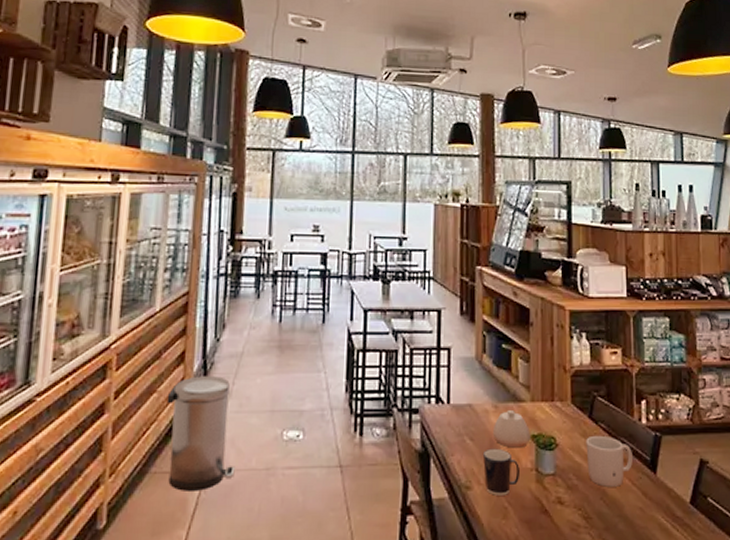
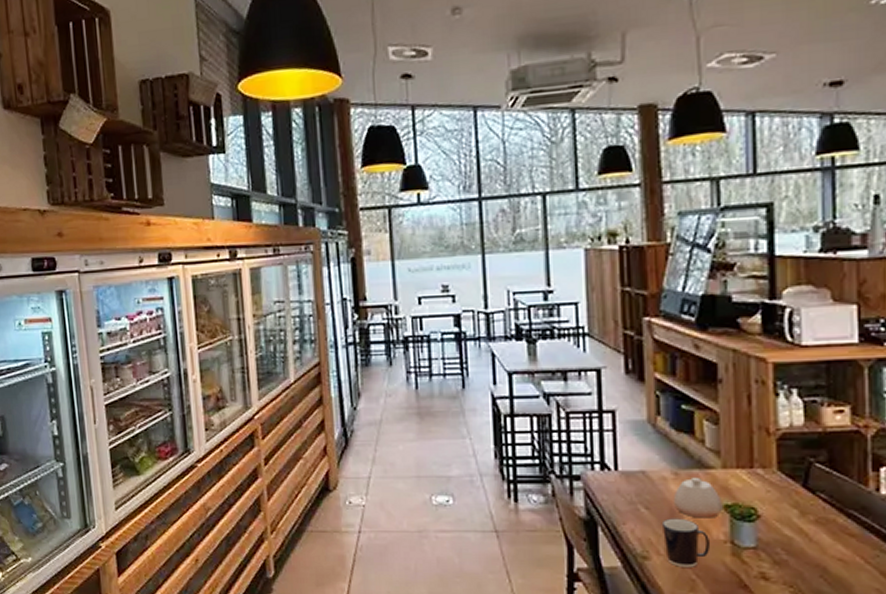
pedal bin: present [166,376,235,491] -> none [313,443,387,549]
mug: present [586,435,632,487] -> none [799,506,866,564]

